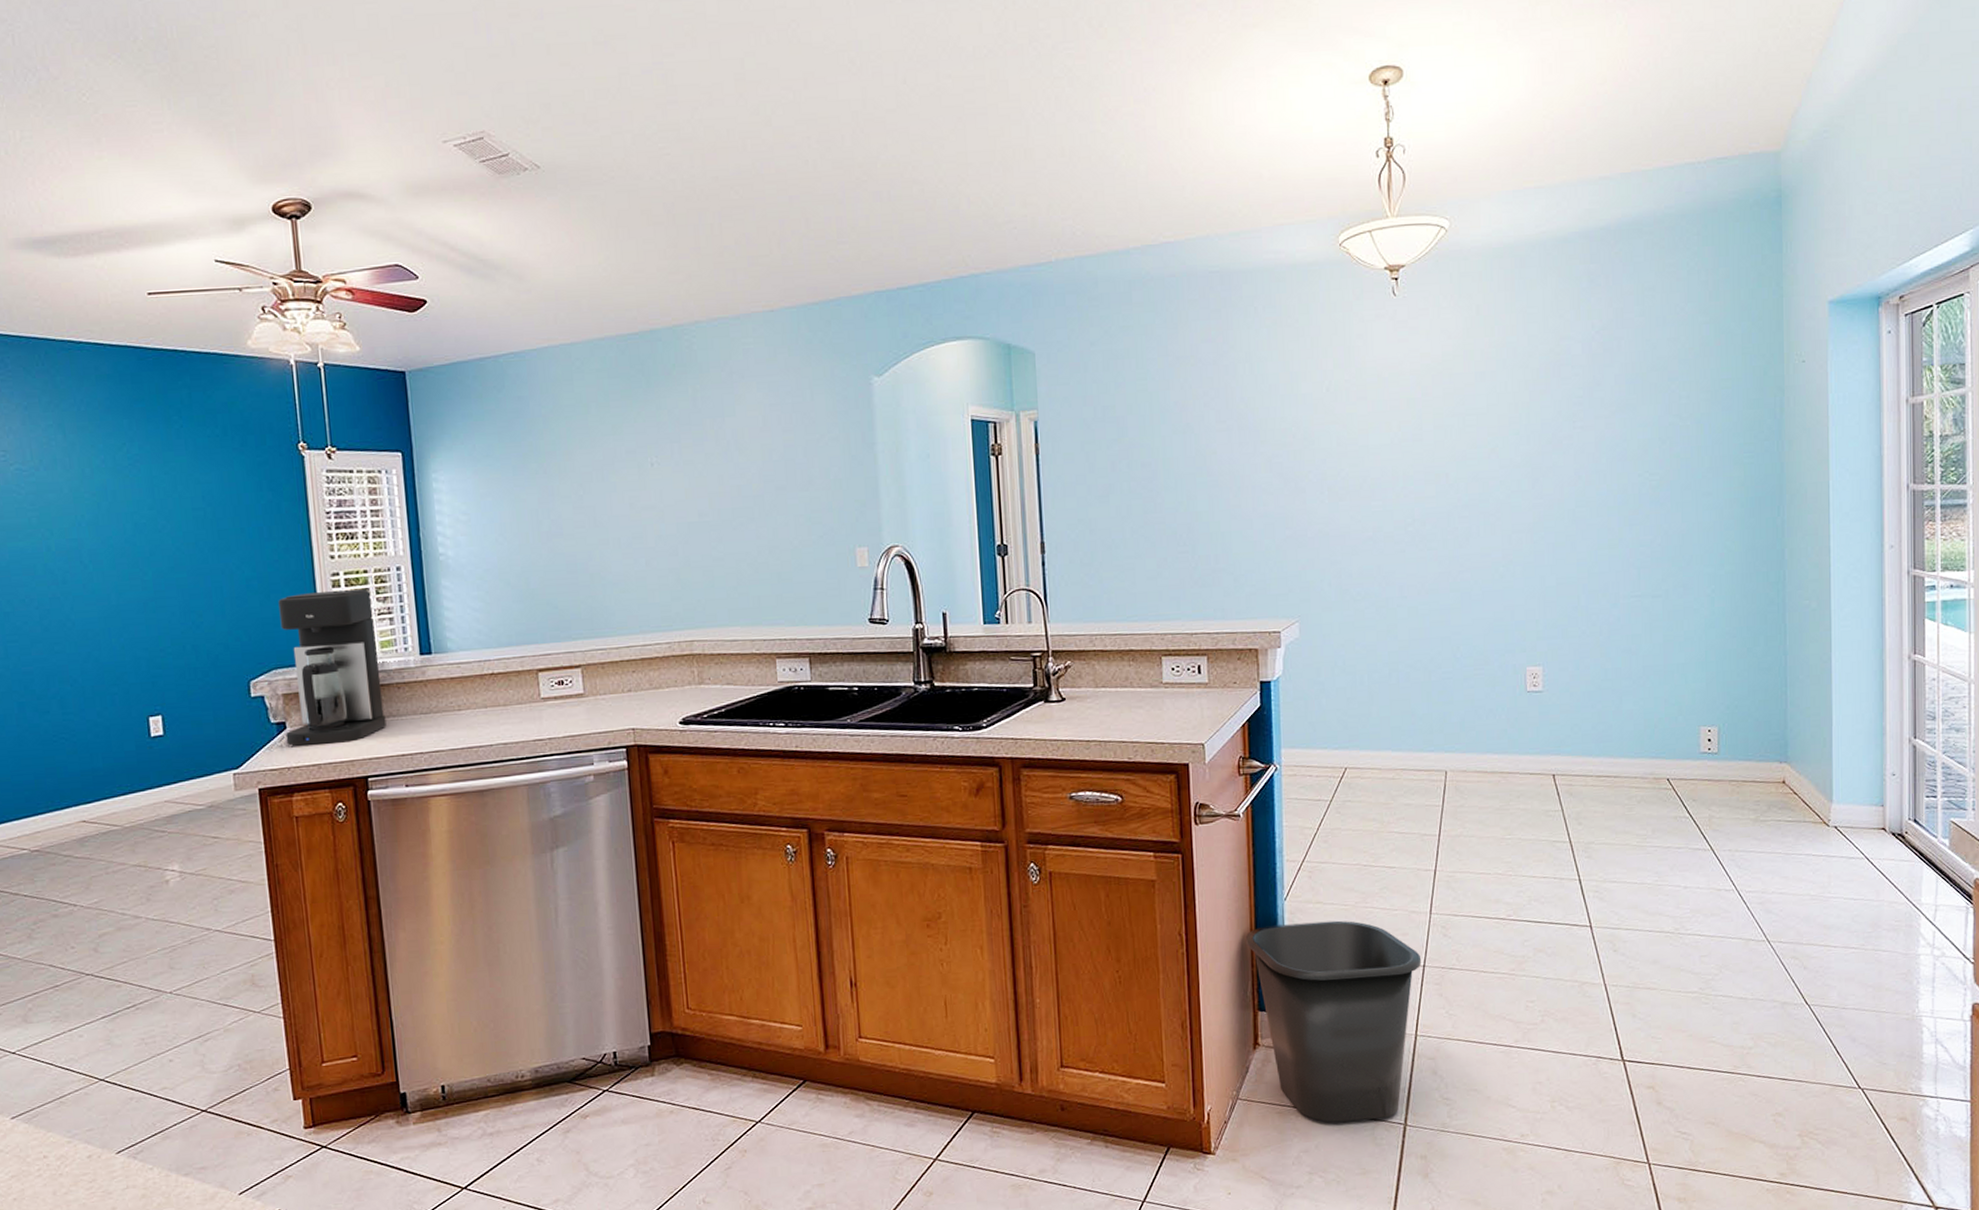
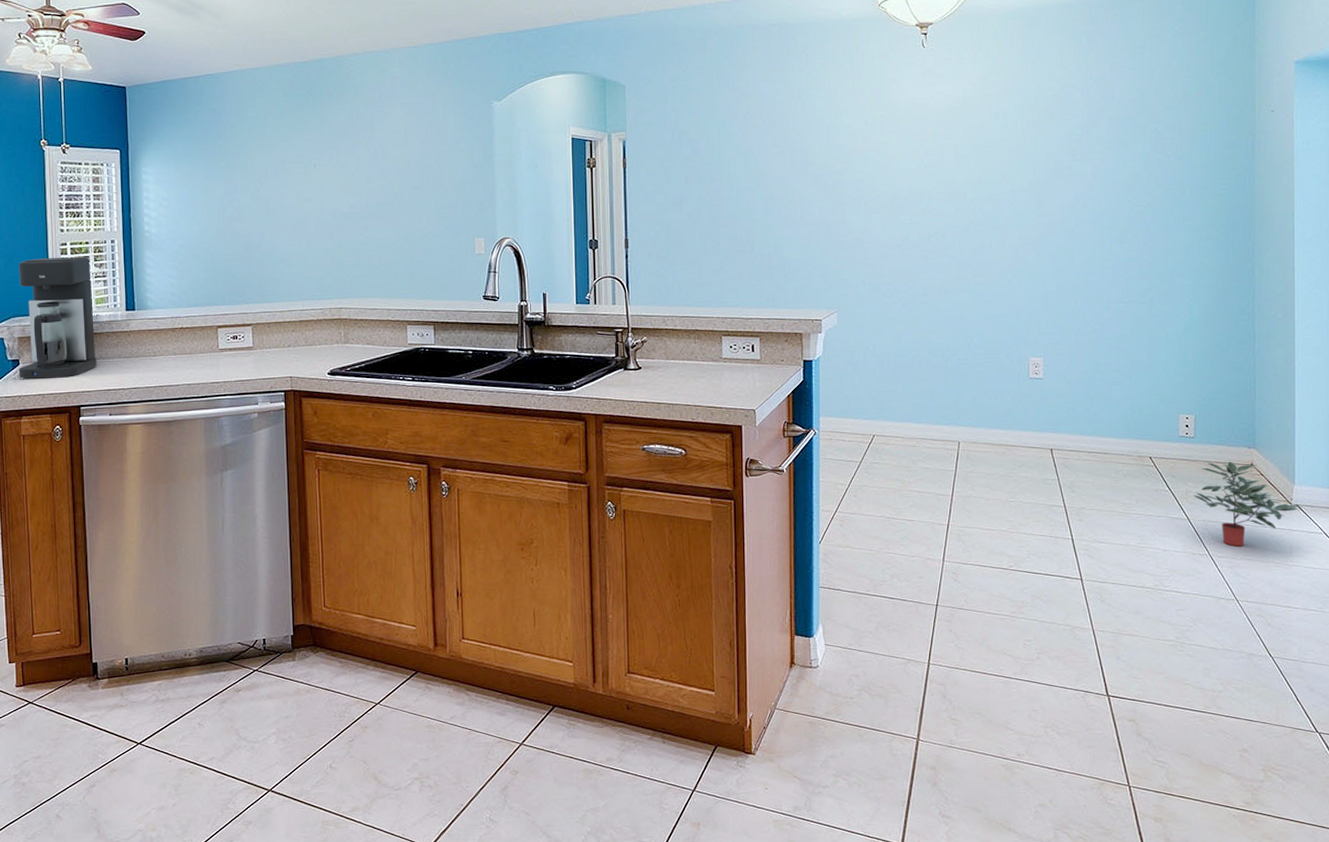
waste bin: present [1246,920,1422,1123] -> none [786,563,935,733]
potted plant: none [1718,779,1844,879] -> present [1193,461,1305,547]

